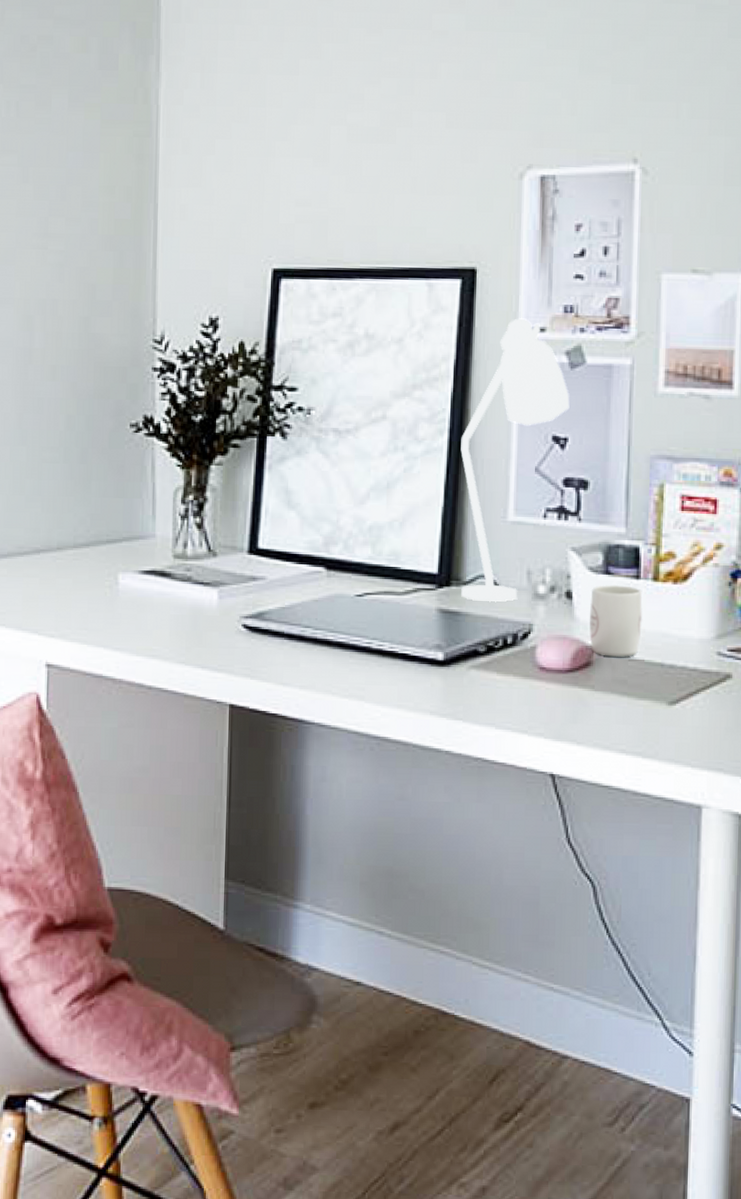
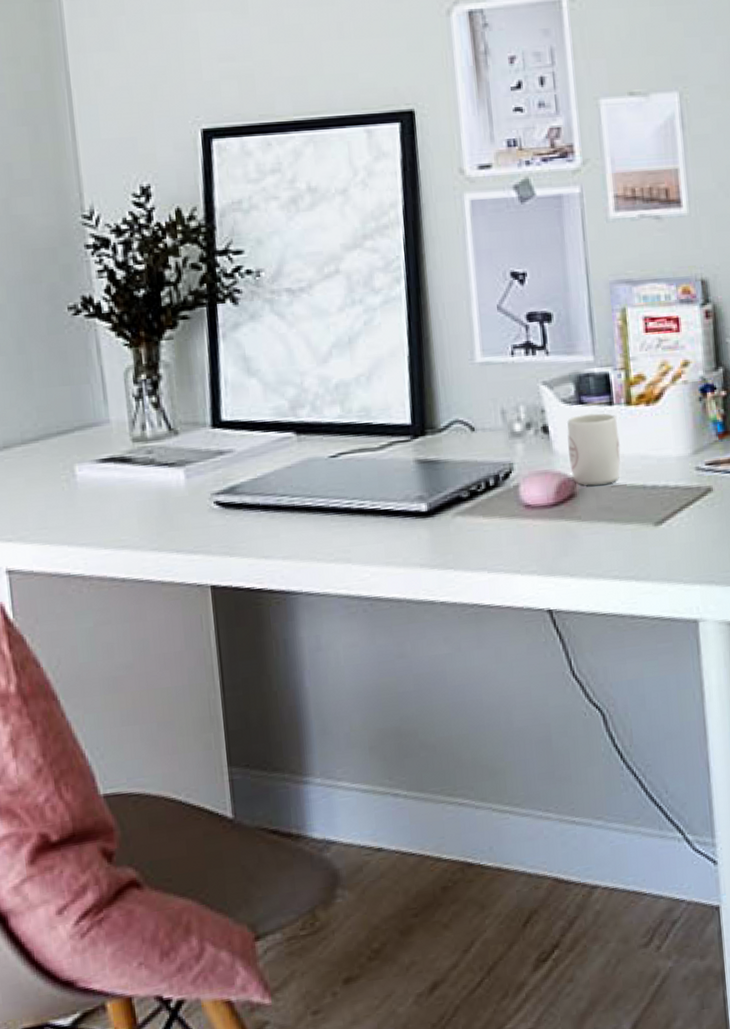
desk lamp: present [461,318,570,601] -> none [419,156,524,447]

